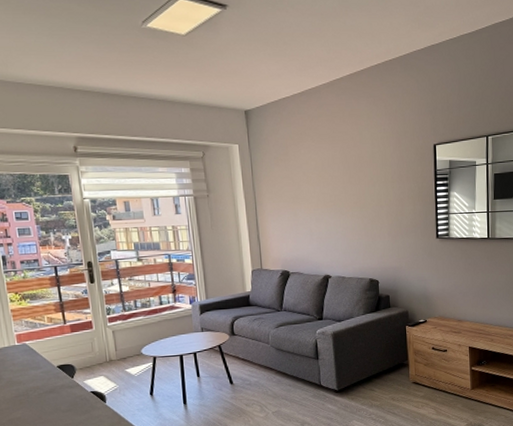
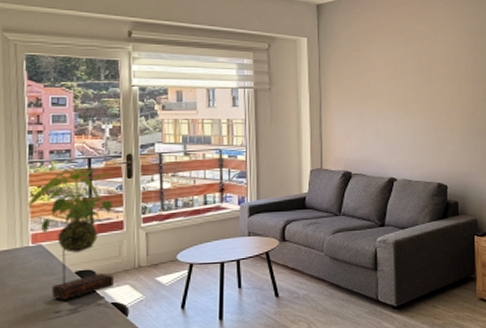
plant: none [9,274,91,390] -> present [28,167,117,300]

